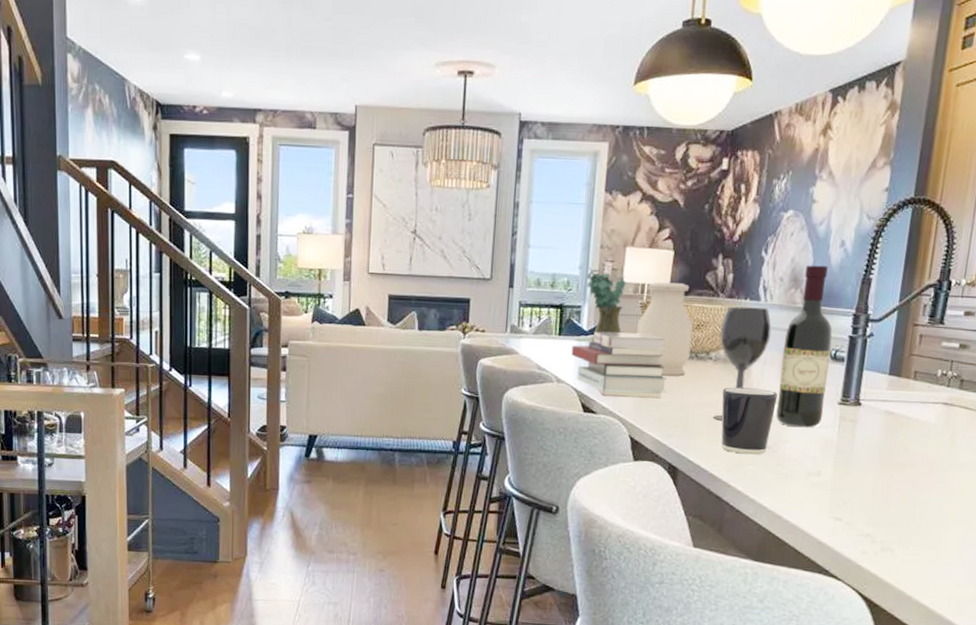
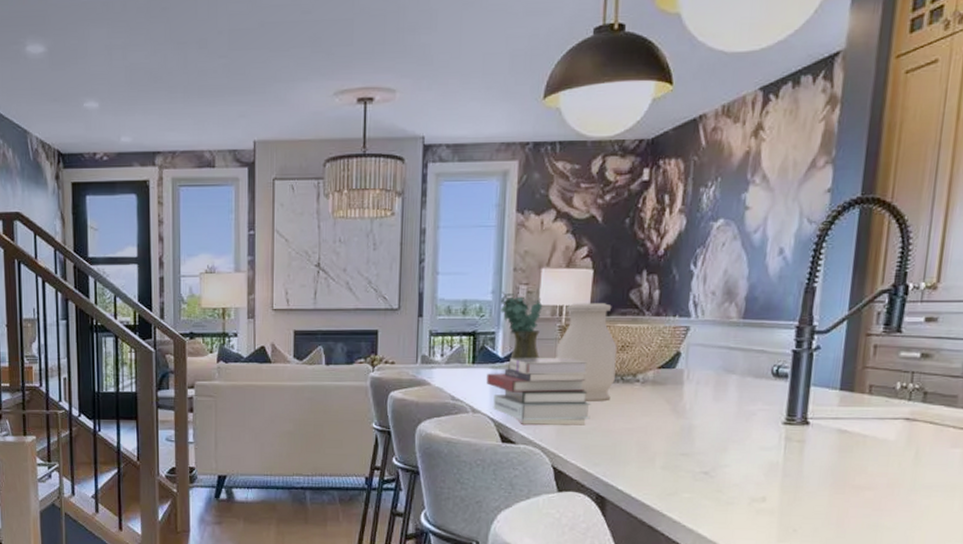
wine glass: present [714,306,772,422] -> none [644,323,705,447]
mug: present [721,387,778,455] -> none [651,410,714,482]
wine bottle: present [776,265,833,428] -> none [713,276,774,451]

